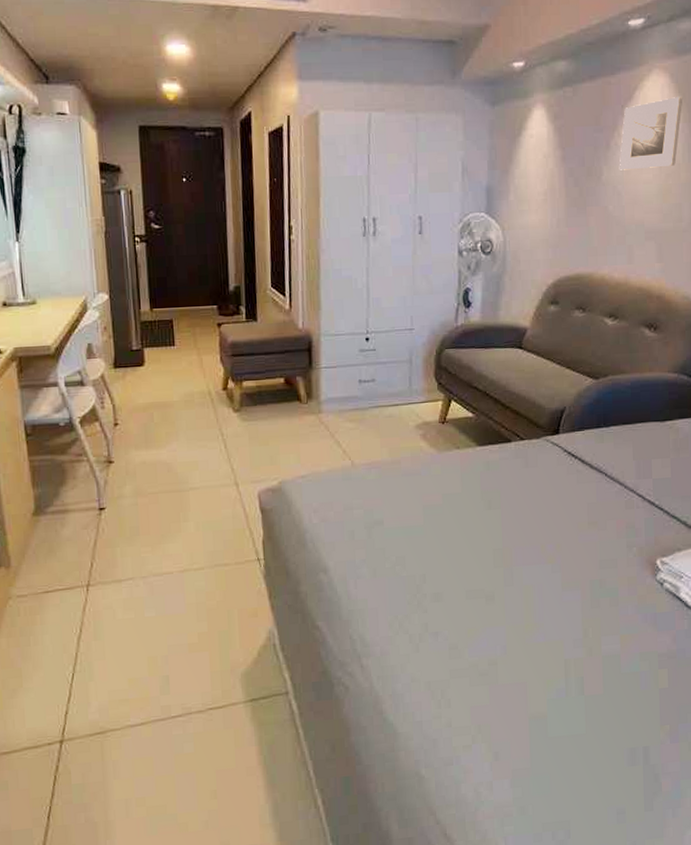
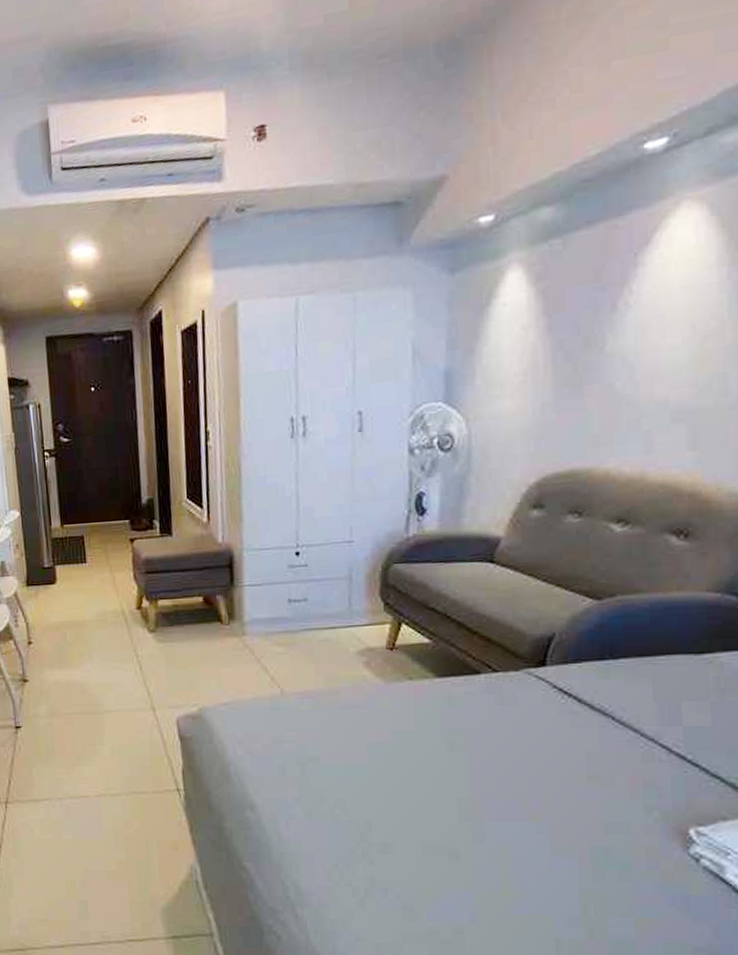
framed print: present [619,97,683,170] -> none [630,232,730,336]

